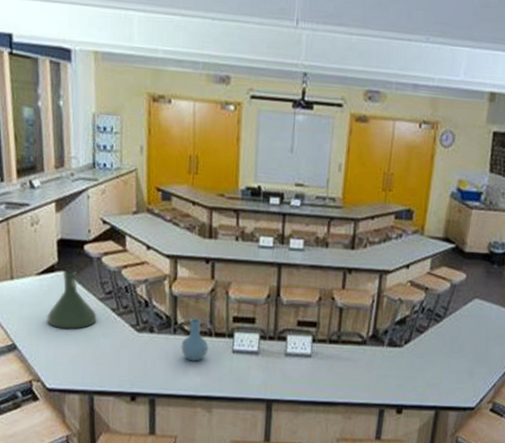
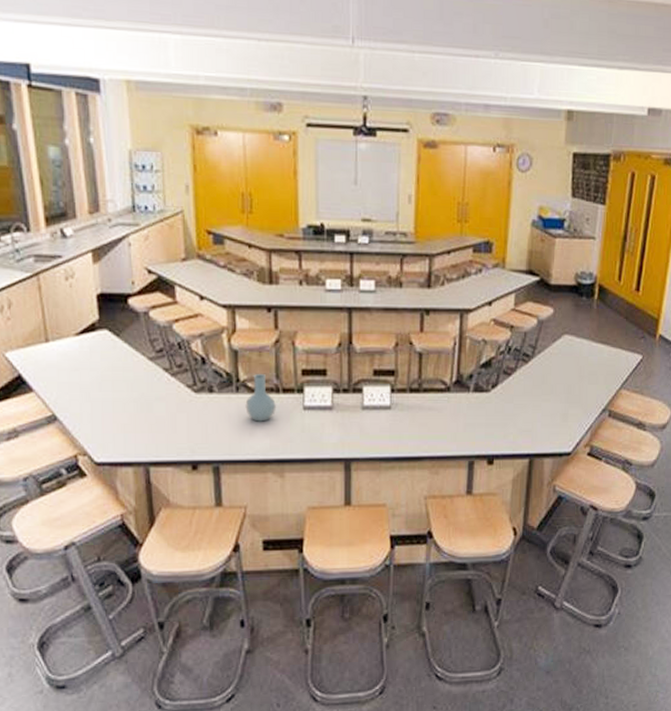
flask: present [46,271,97,330] -> none [89,329,148,395]

